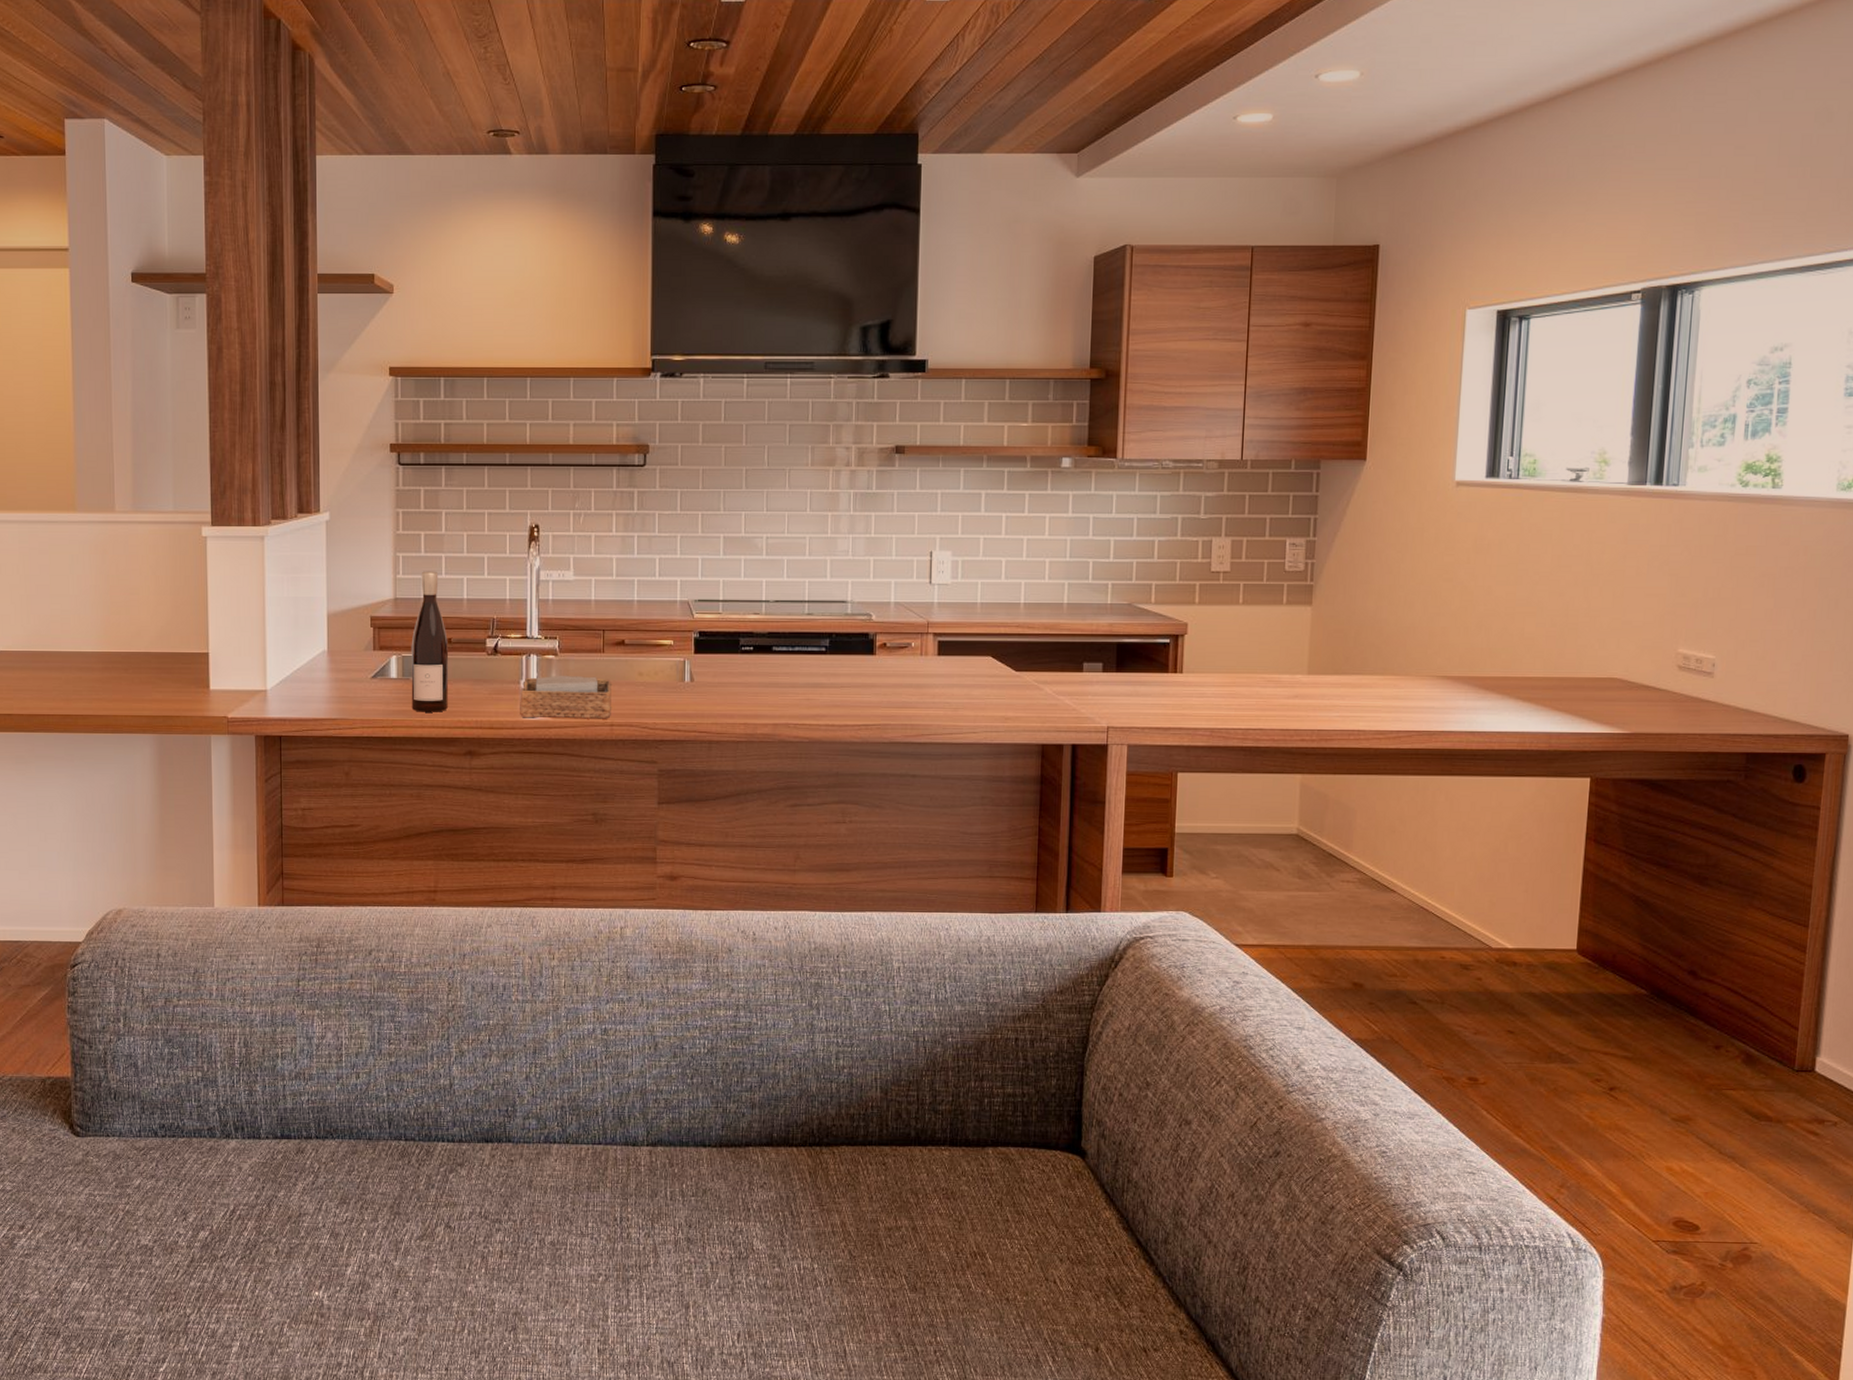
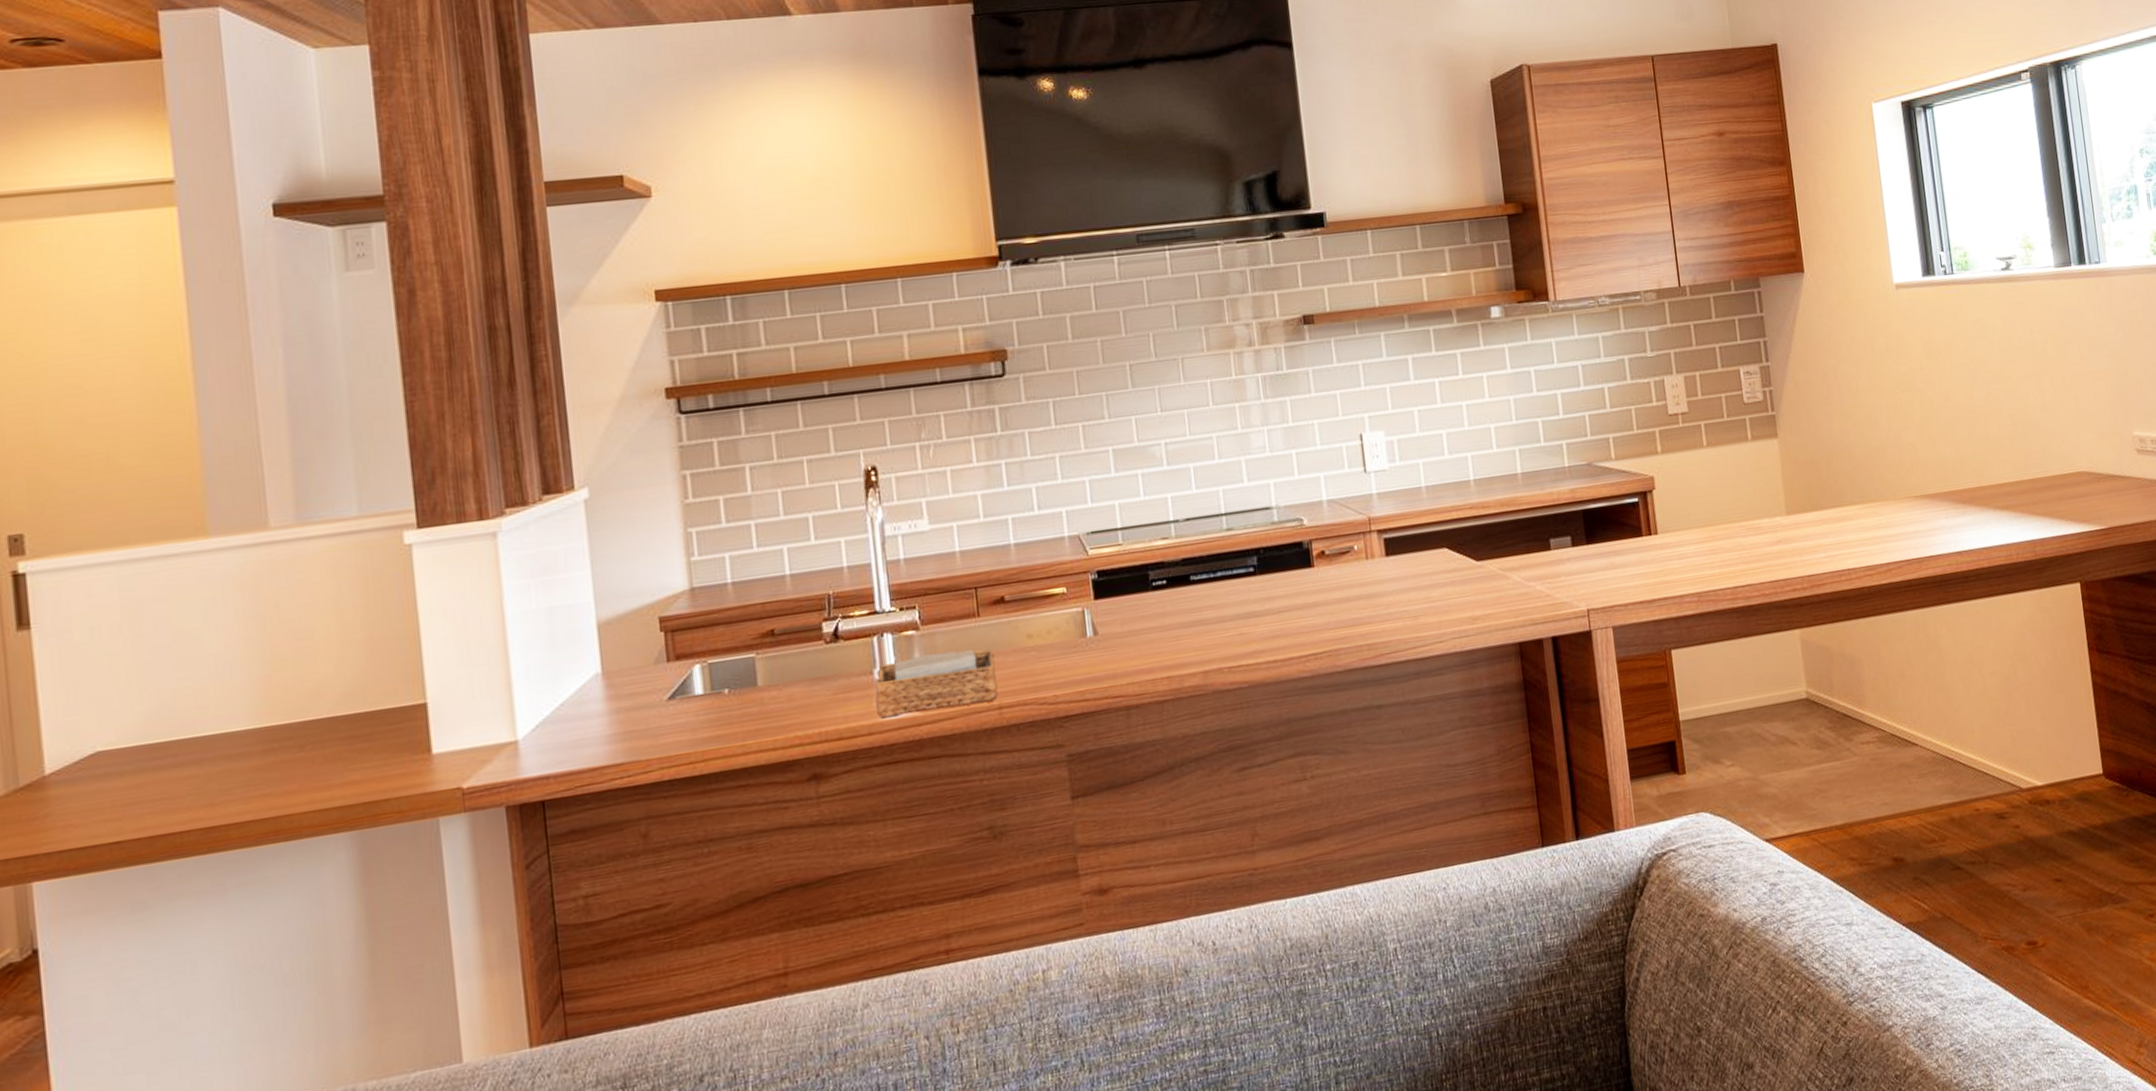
bottle: present [411,571,449,712] -> none [719,544,779,735]

